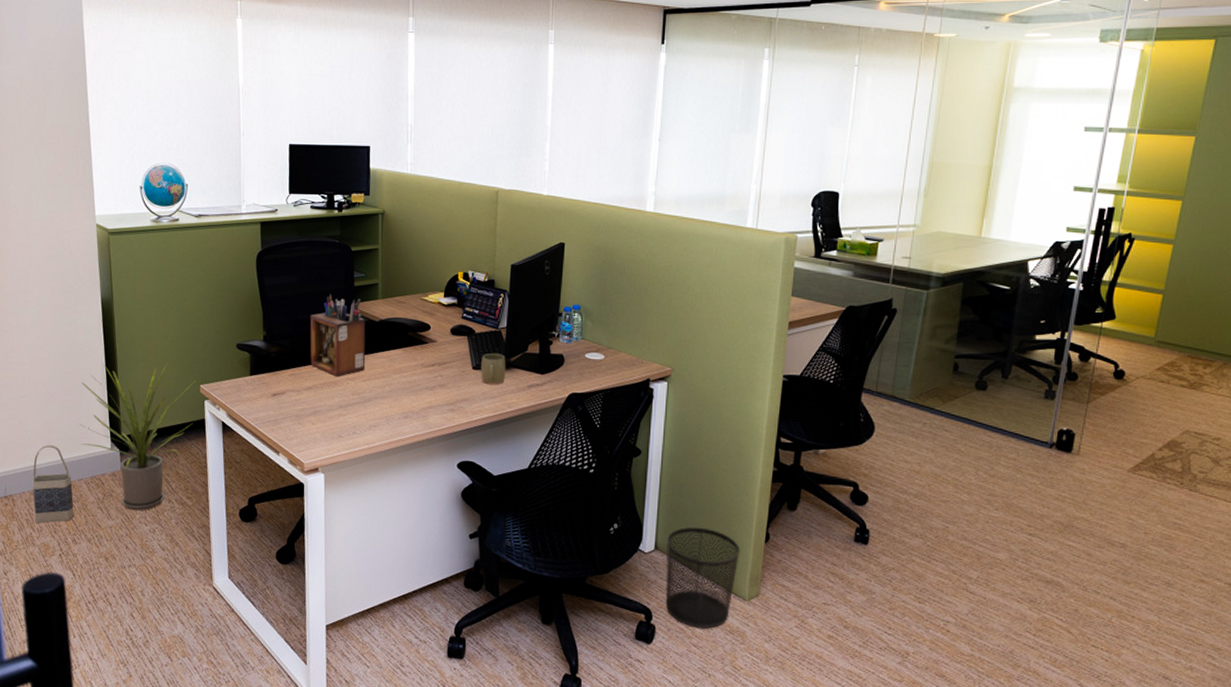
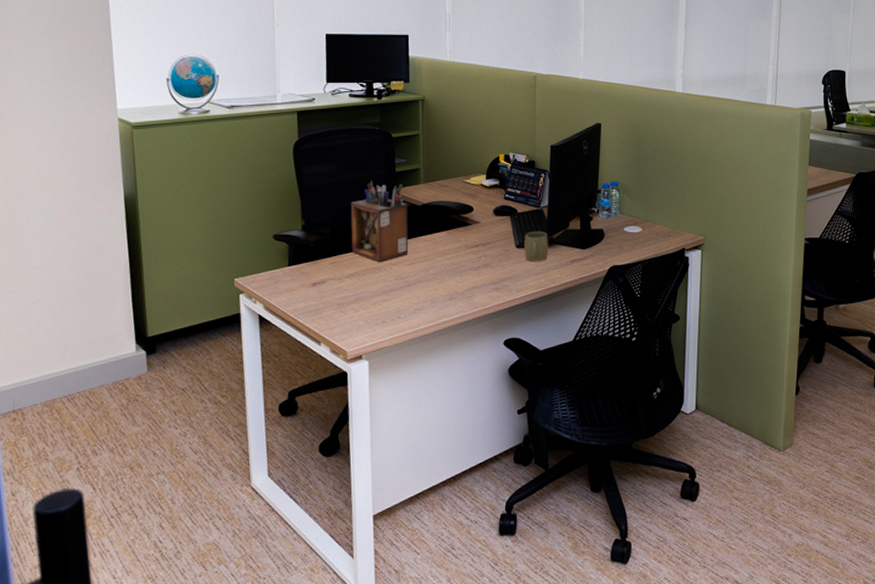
bag: present [32,444,74,523] -> none [45,351,94,437]
house plant: present [80,362,196,511] -> none [101,256,230,415]
waste bin: present [665,526,740,629] -> none [707,385,773,482]

